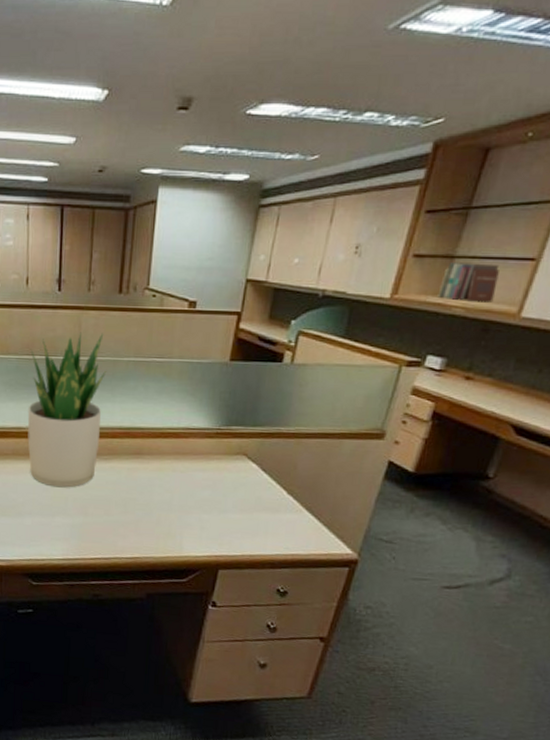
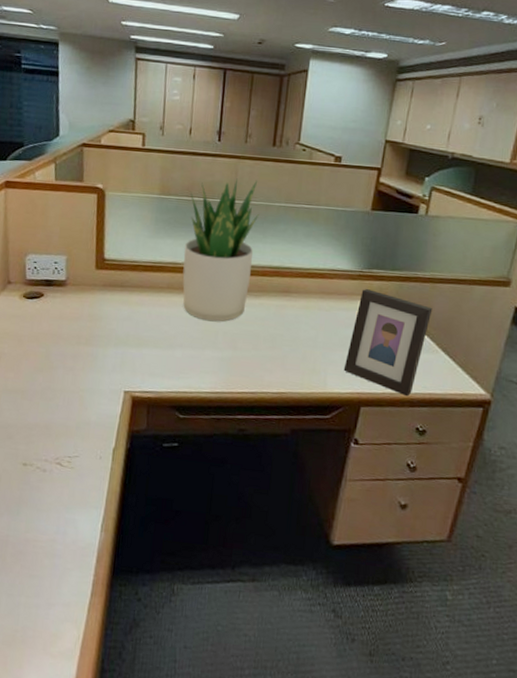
picture frame: none [200,448,297,558] -> present [343,289,433,397]

